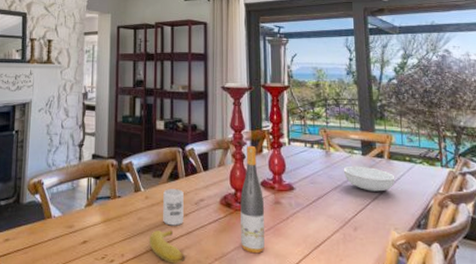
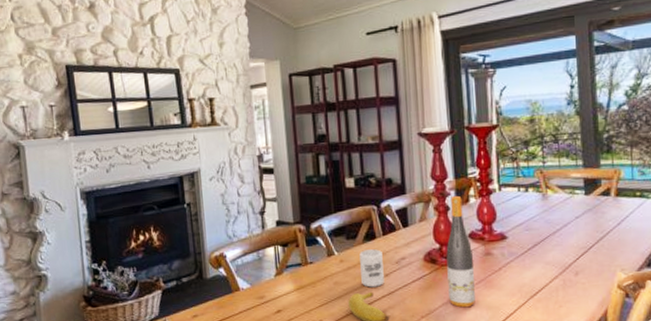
serving bowl: present [343,165,396,192] -> none [563,207,623,233]

